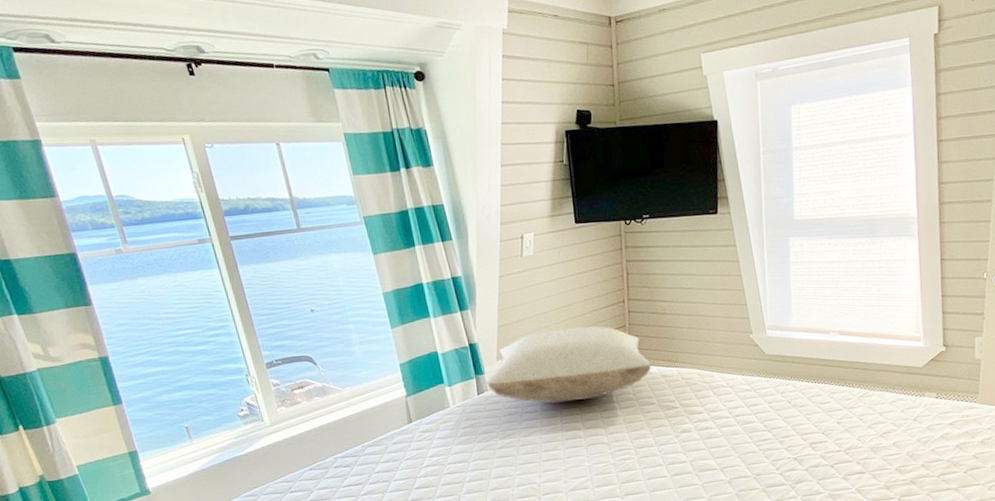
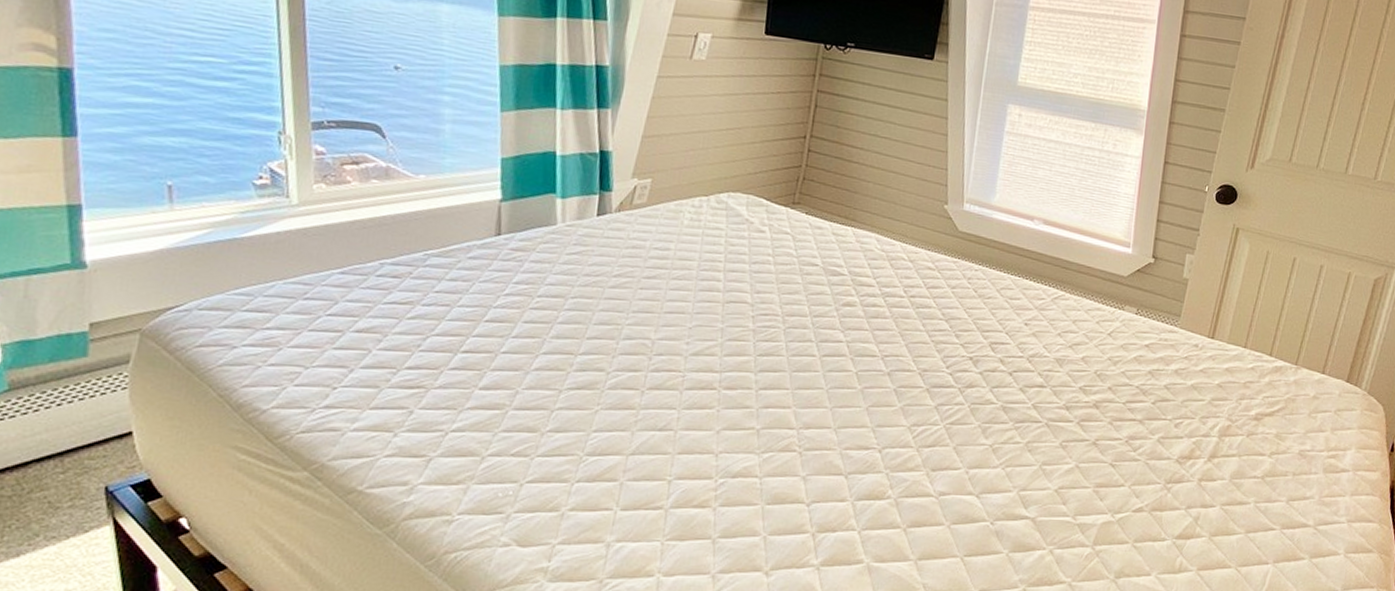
pillow: present [486,326,652,404] -> none [611,153,824,246]

